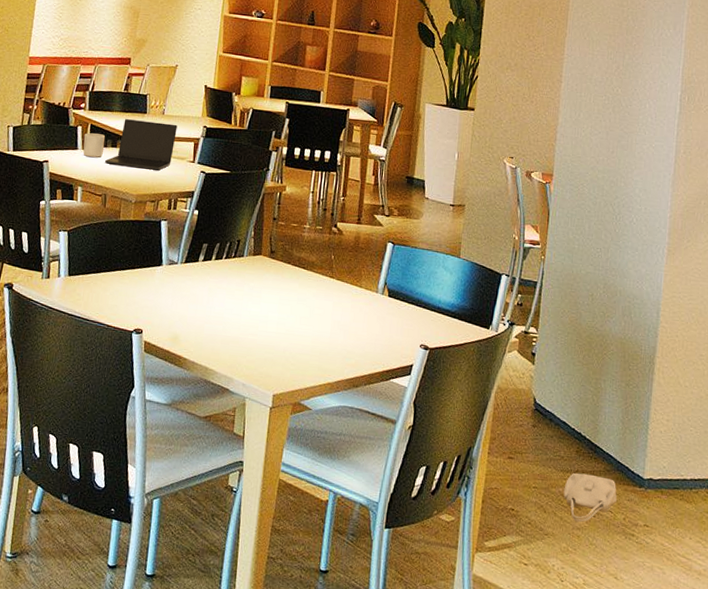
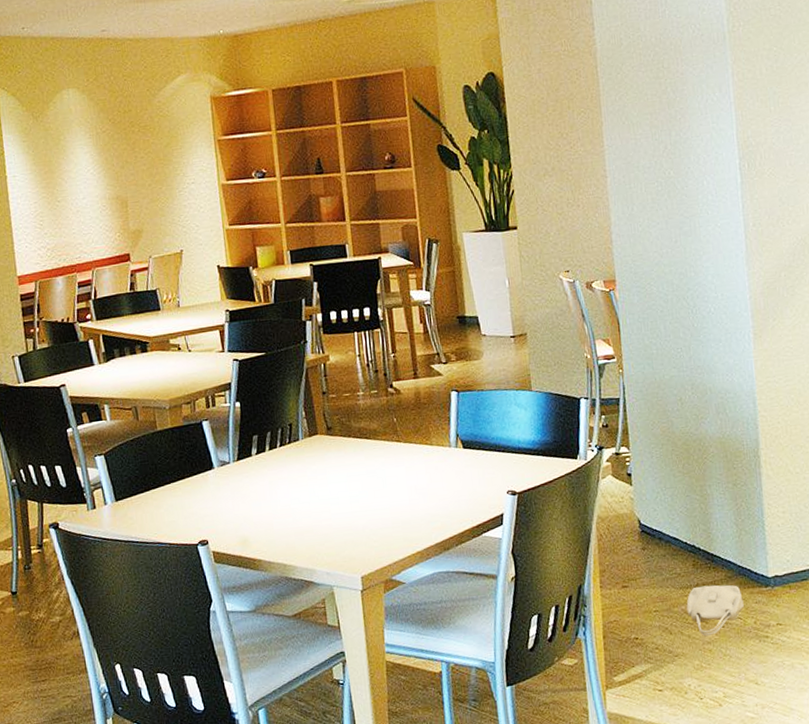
mug: present [83,133,106,158] -> none [97,343,123,371]
laptop: present [105,119,177,170] -> none [127,315,199,374]

